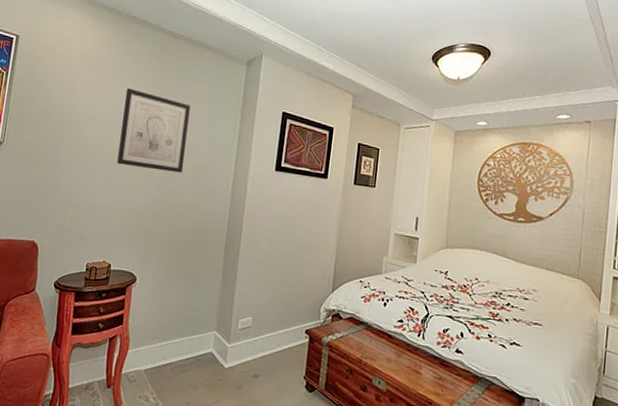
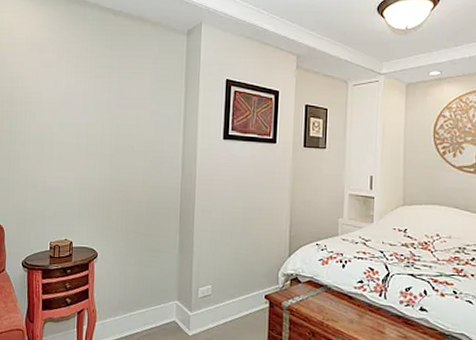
wall art: present [117,88,191,173] -> none [69,69,135,149]

